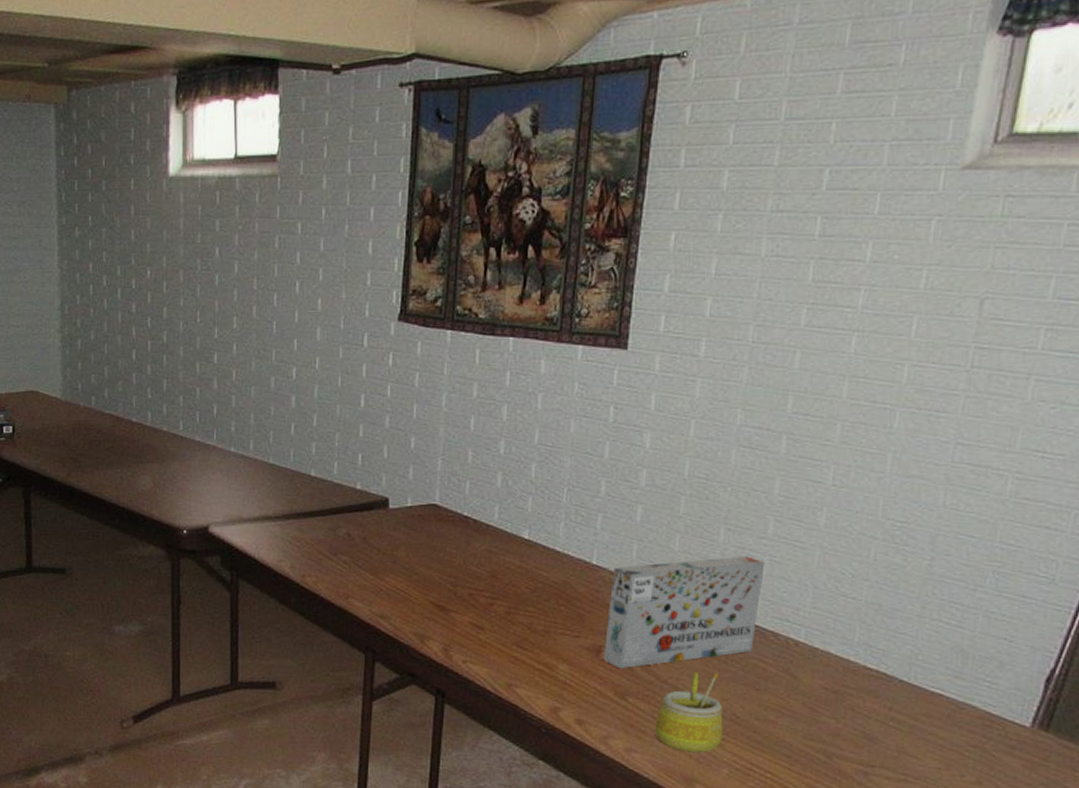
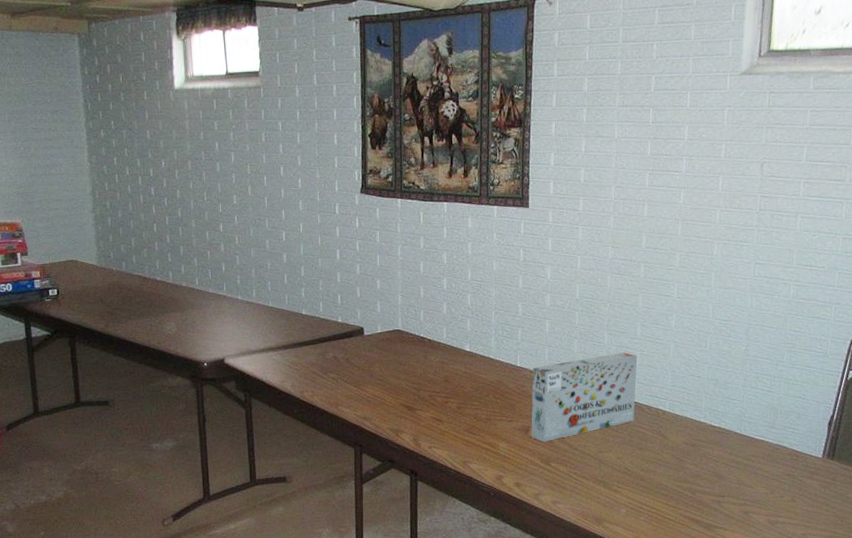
mug: present [655,671,723,753] -> none [572,439,620,500]

